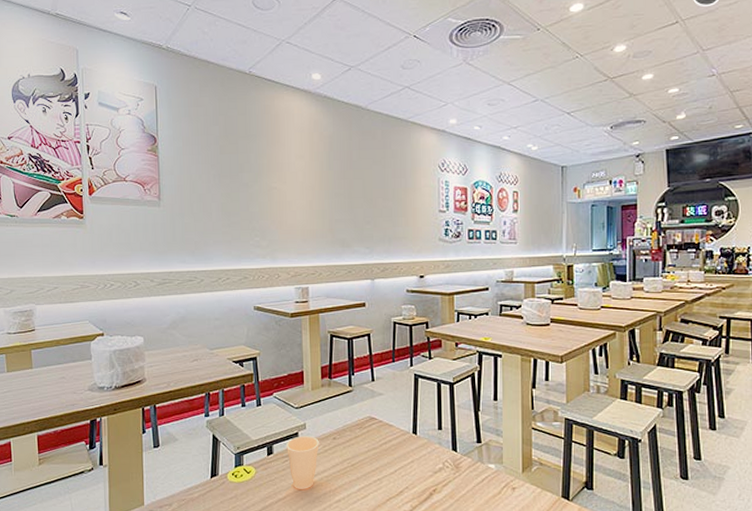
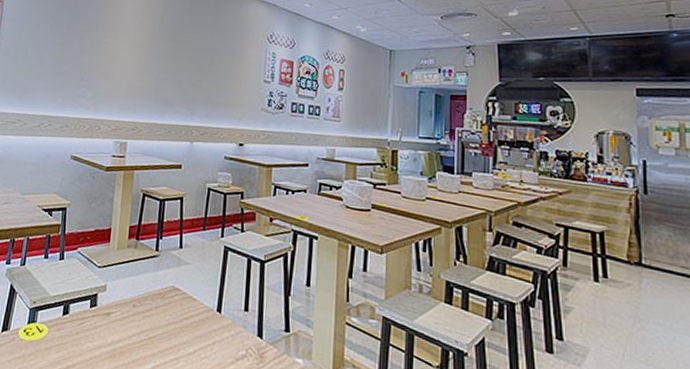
cup: present [285,436,319,489] -> none [82,298,118,359]

